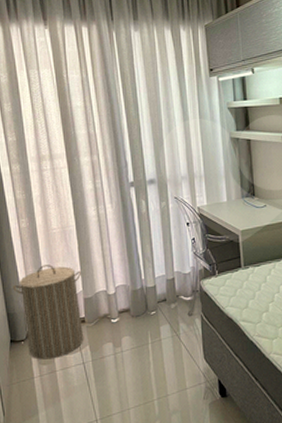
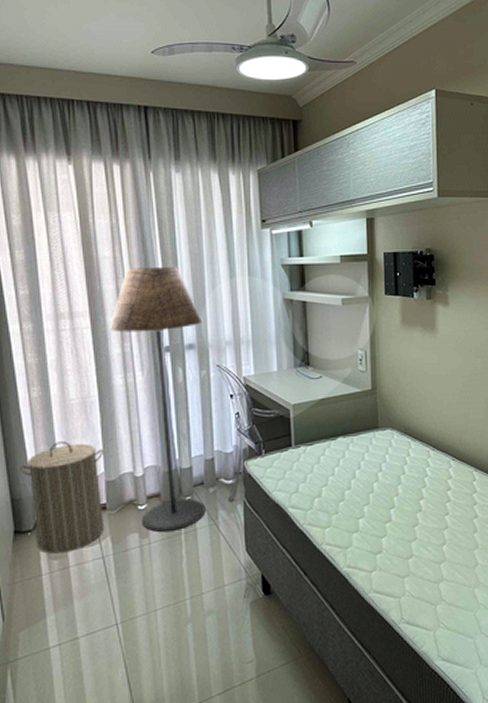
floor lamp: none [83,112,169,342] -> present [110,266,206,532]

